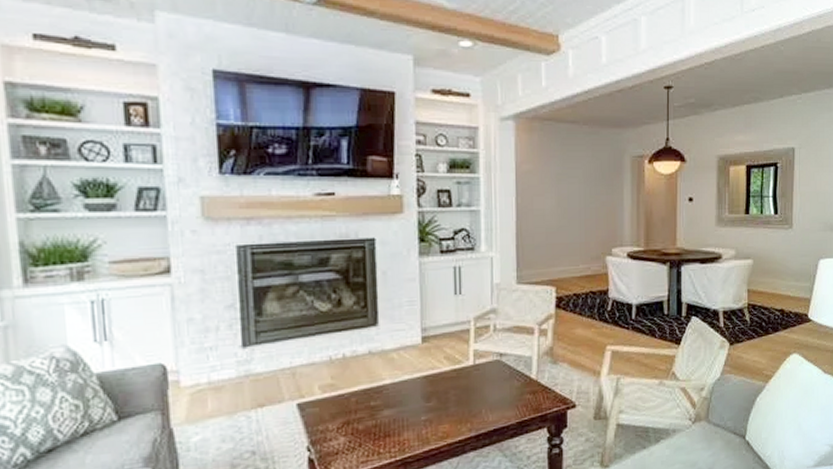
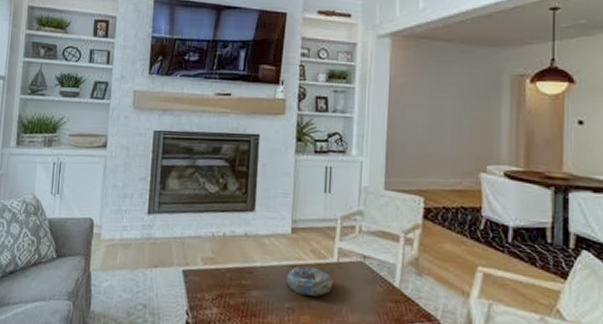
decorative bowl: none [420,374,470,404] -> present [286,266,333,296]

